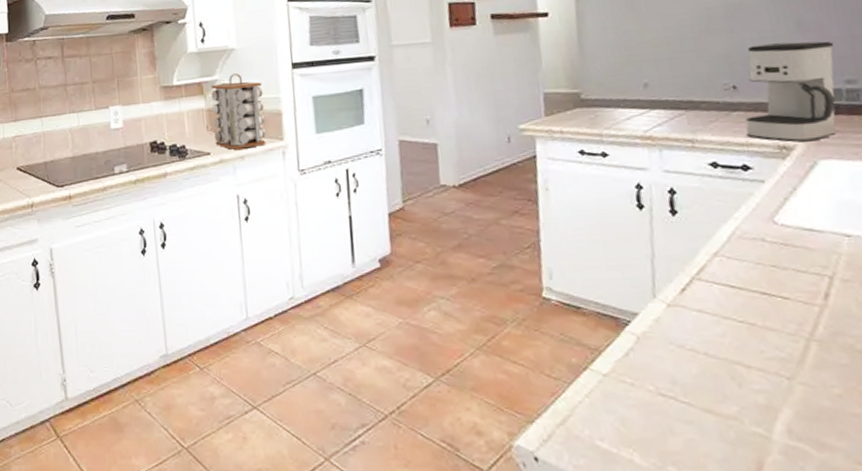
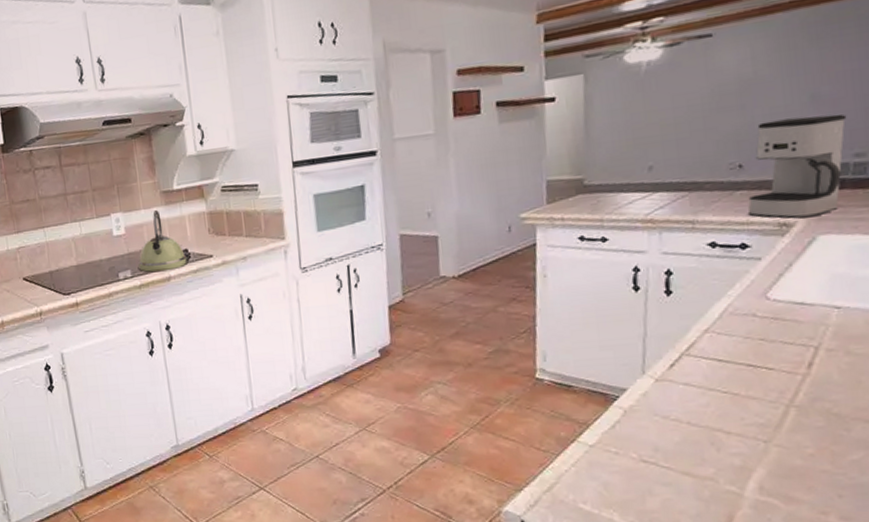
kettle: none [134,104,186,168] -> present [137,209,189,273]
spice rack: present [211,72,266,150] -> none [211,173,268,251]

